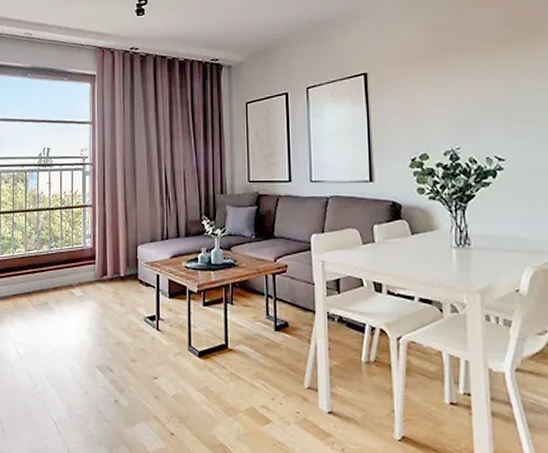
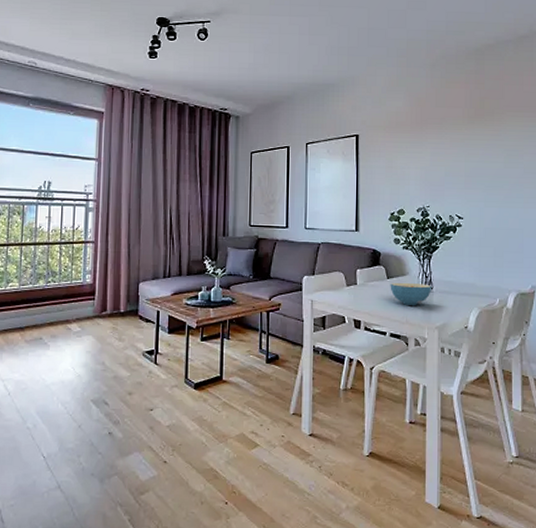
cereal bowl: none [415,238,468,265] -> present [390,282,431,305]

